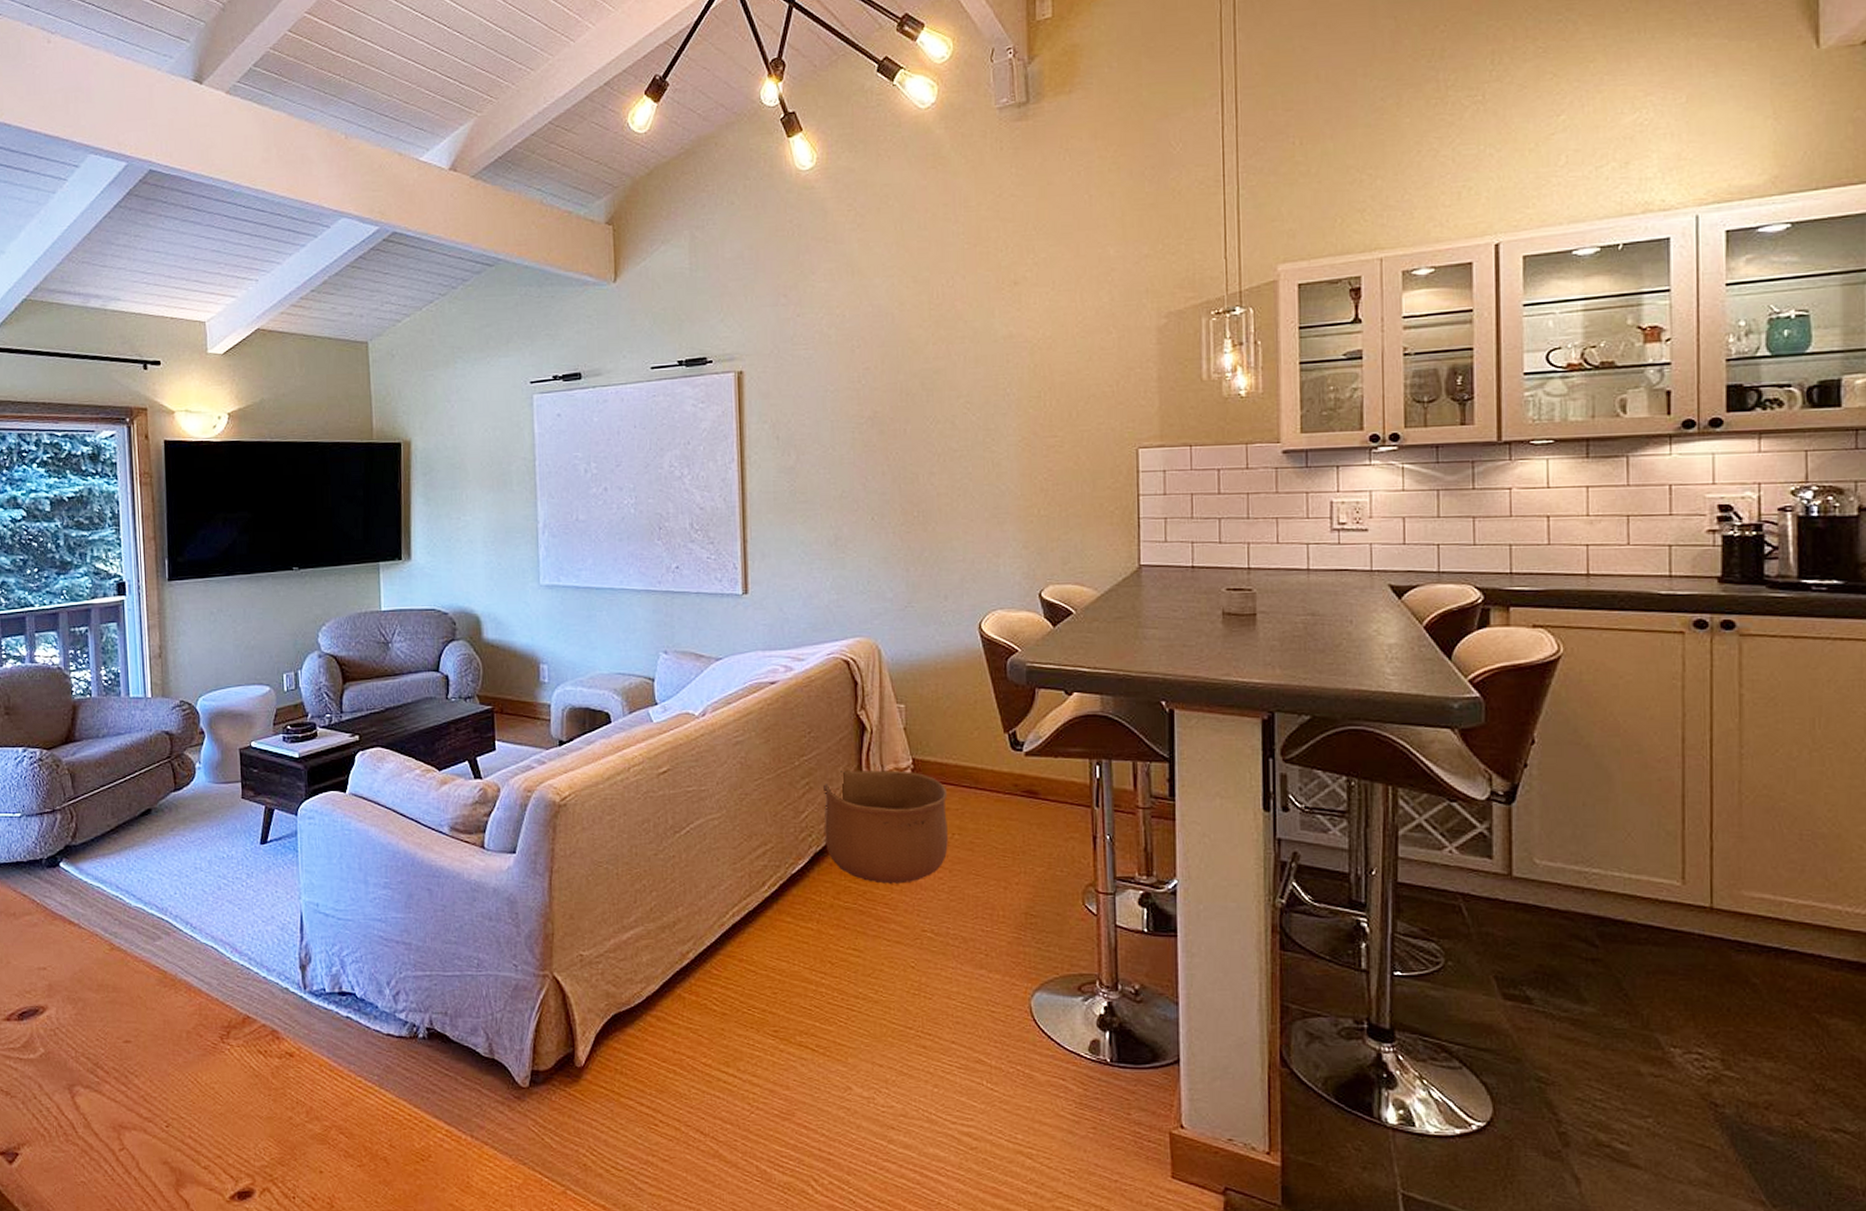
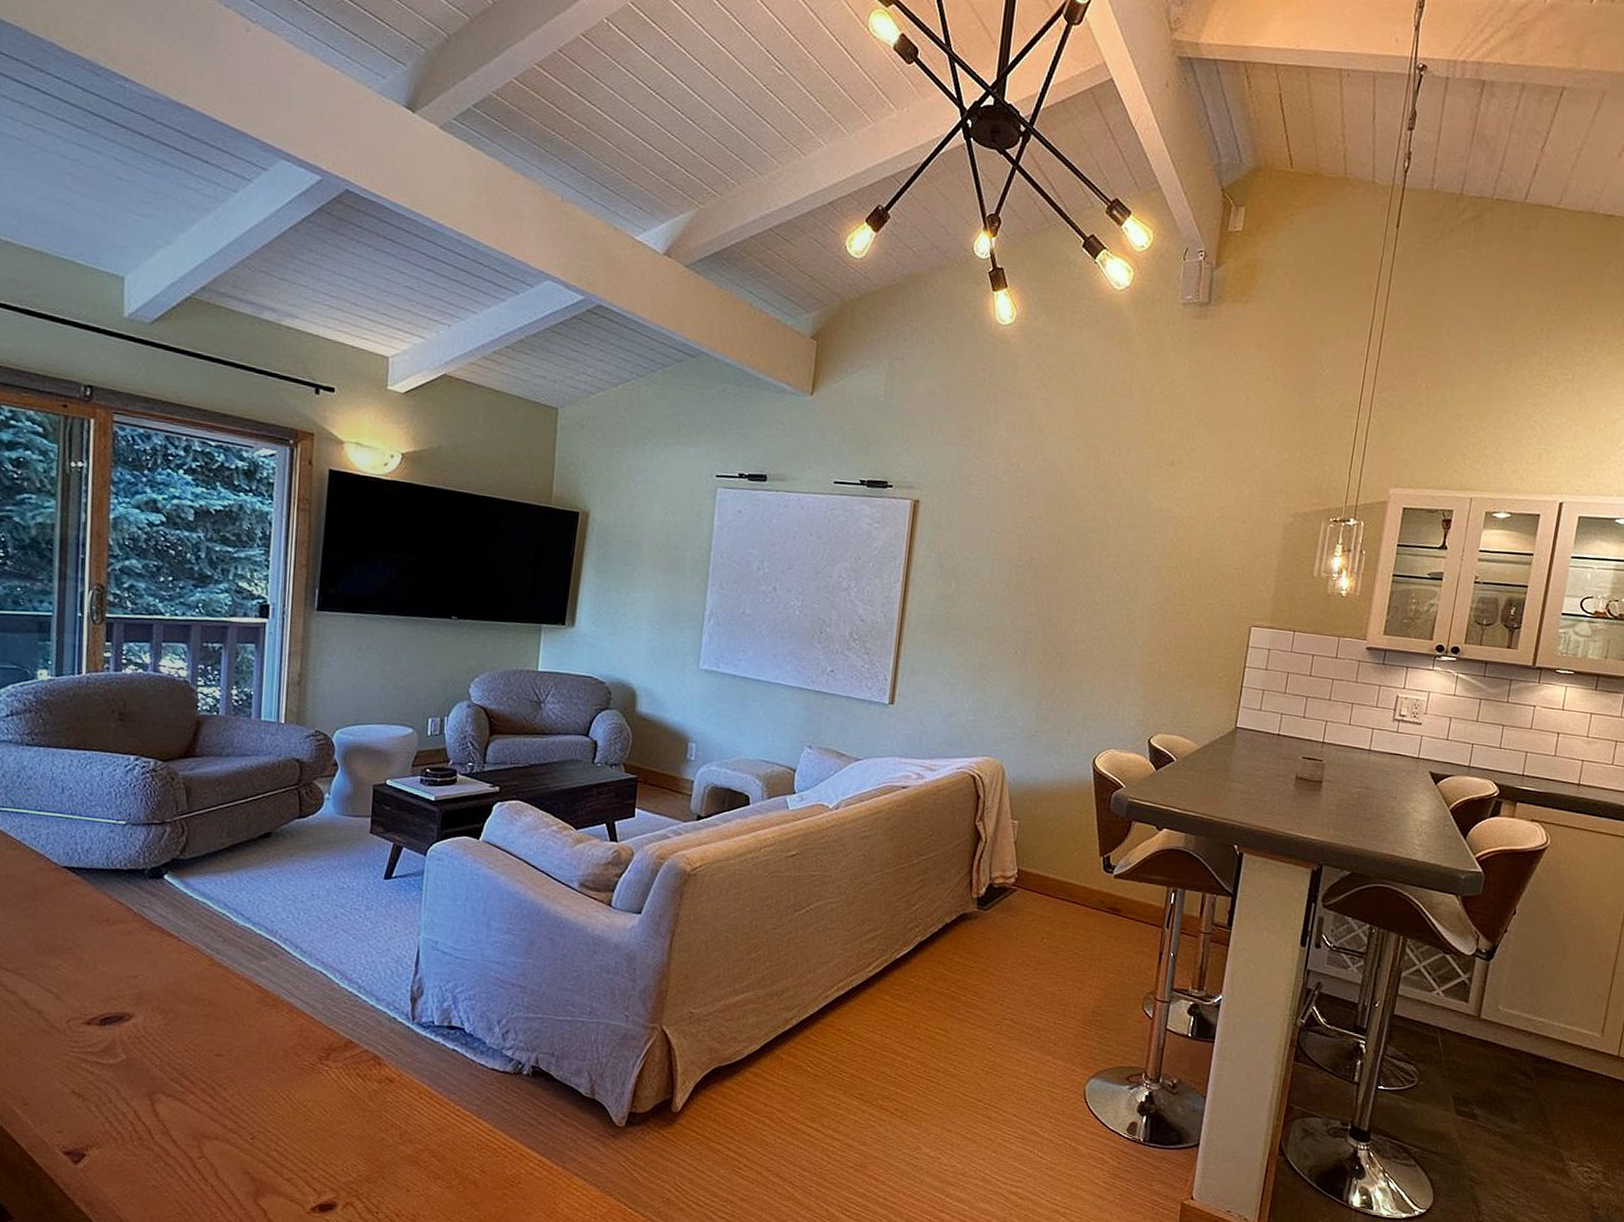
basket: present [824,770,948,884] -> none [930,873,1044,977]

